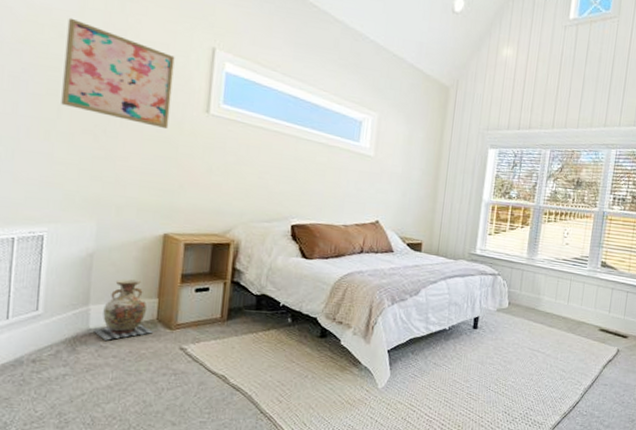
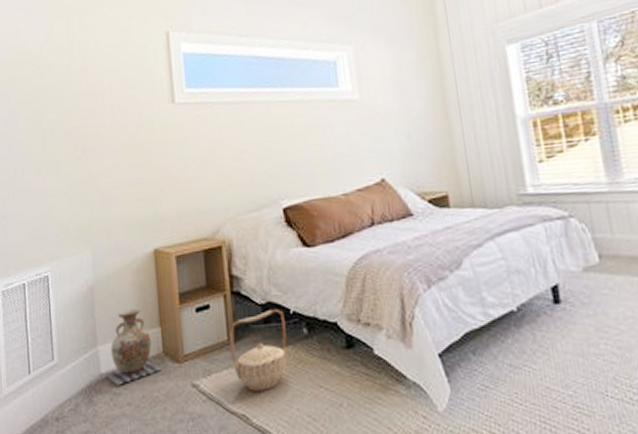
wall art: present [61,17,175,129] -> none [40,47,140,136]
basket: none [221,300,275,360] -> present [229,308,287,391]

